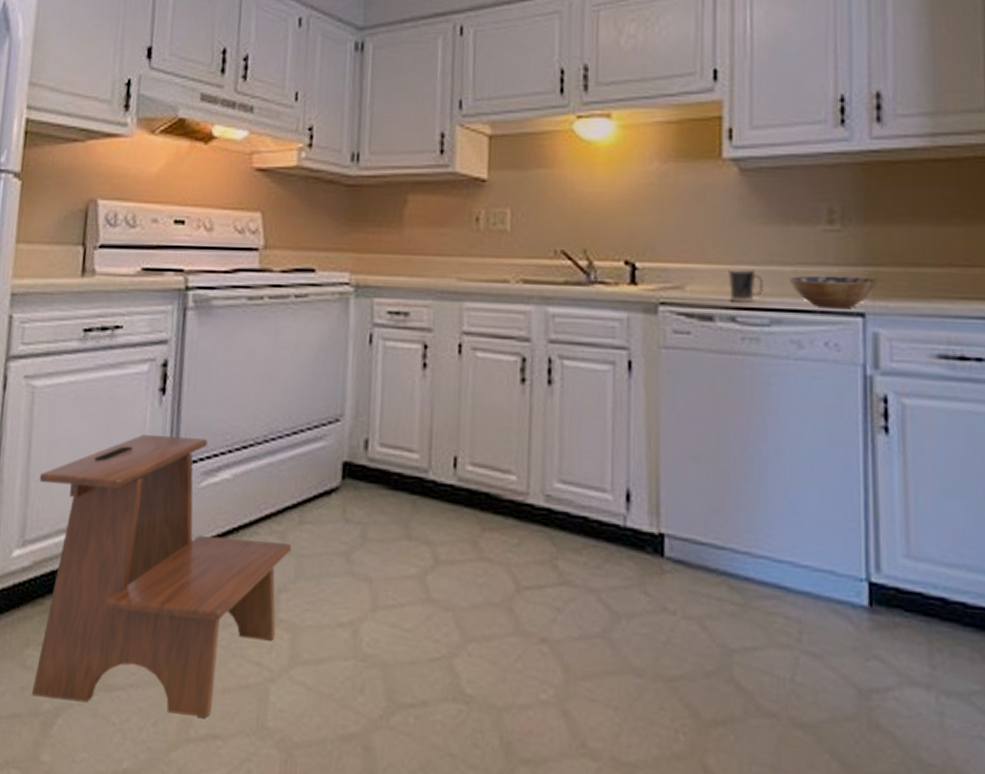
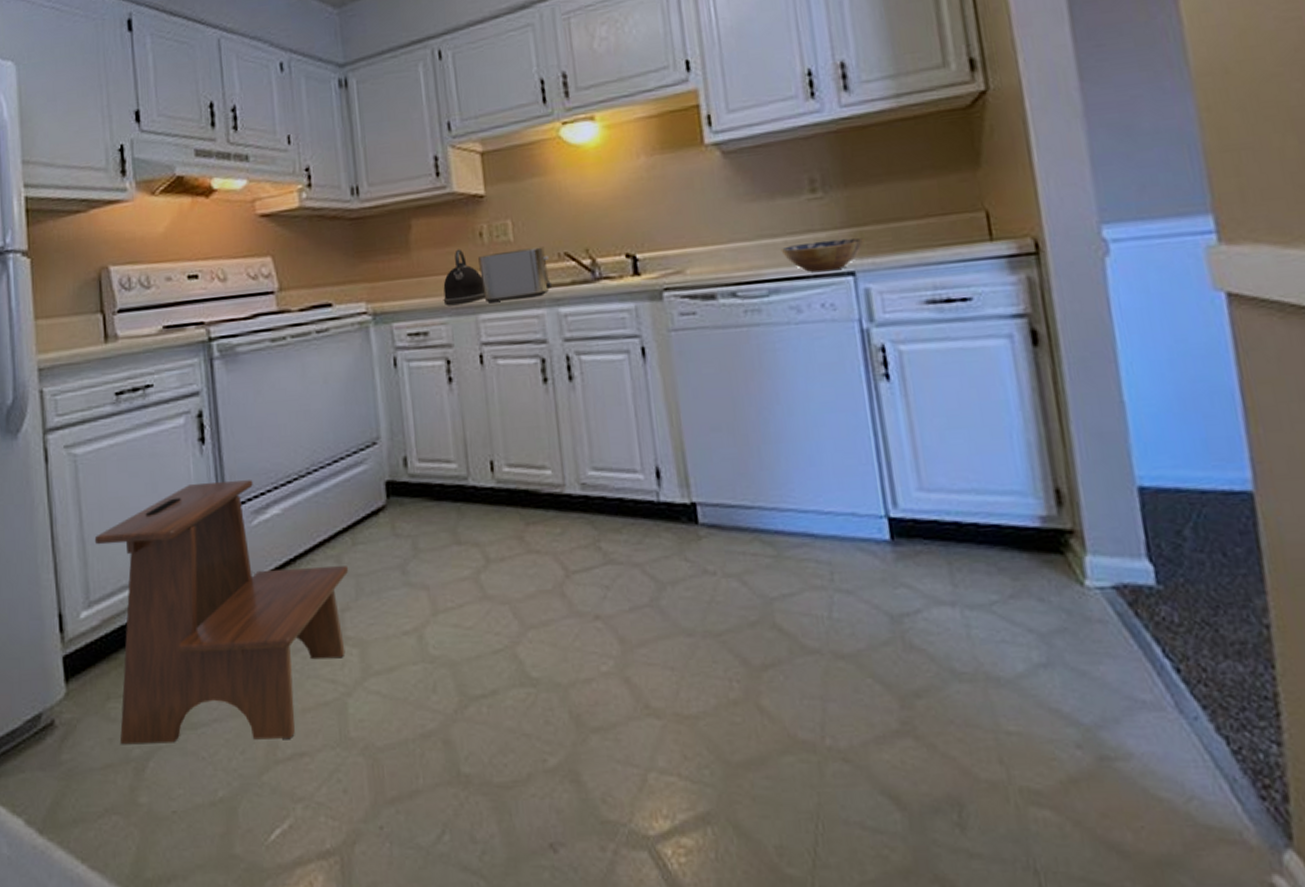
kettle: none [429,231,474,289] -> present [443,249,485,305]
toaster: none [471,240,545,292] -> present [478,247,553,303]
mug: present [728,269,763,302] -> none [723,246,759,278]

